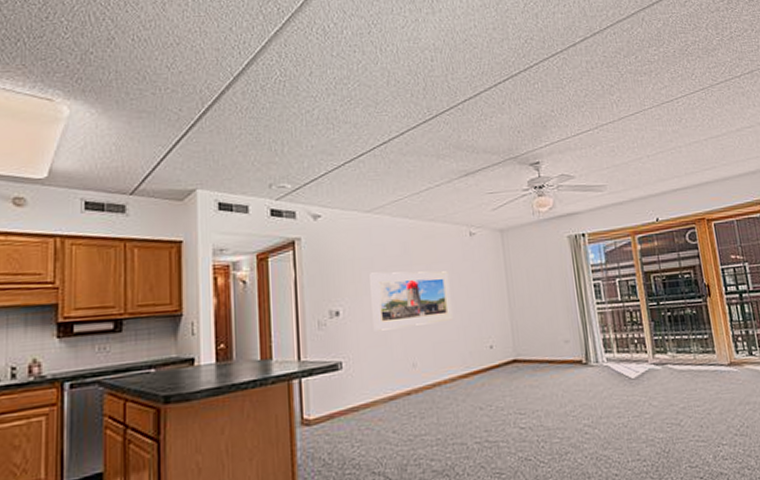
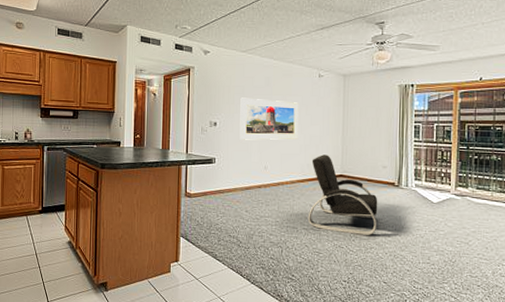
armchair: none [474,335,570,440] -> present [307,154,378,236]

